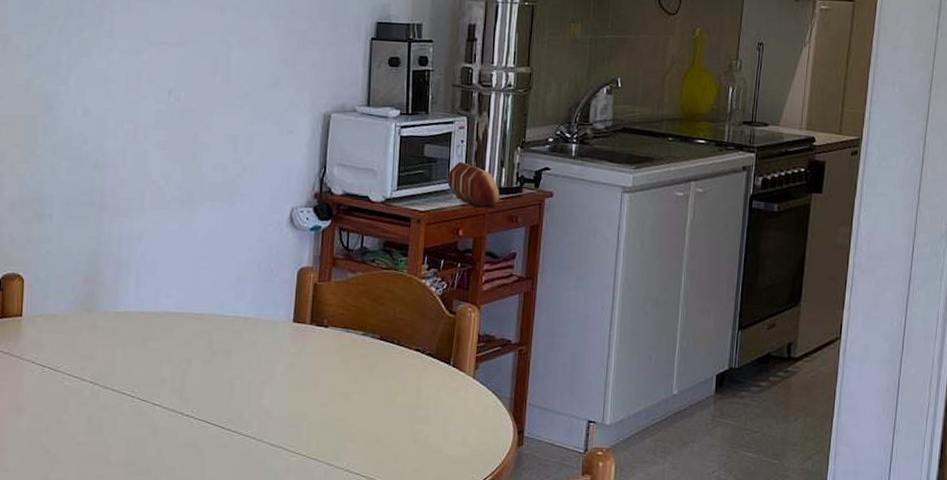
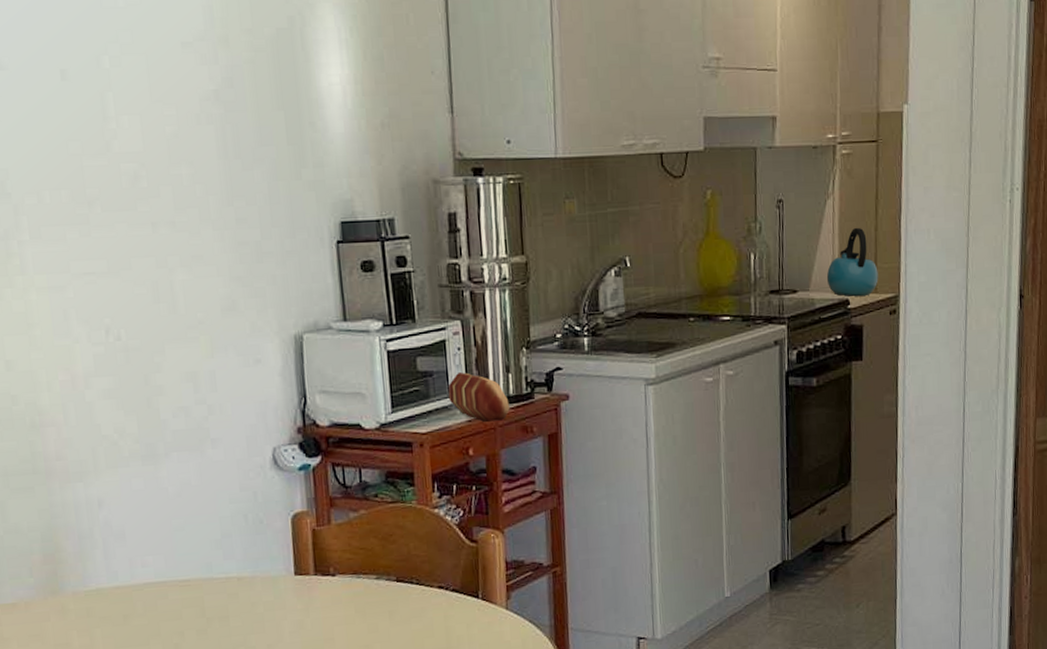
kettle: none [796,74,844,137] -> present [826,227,879,297]

